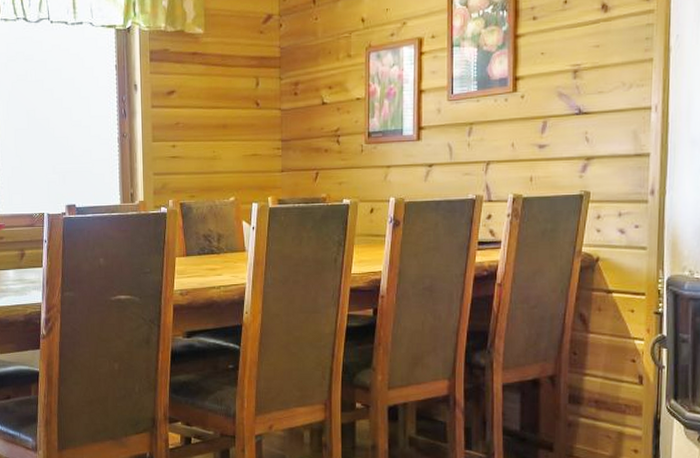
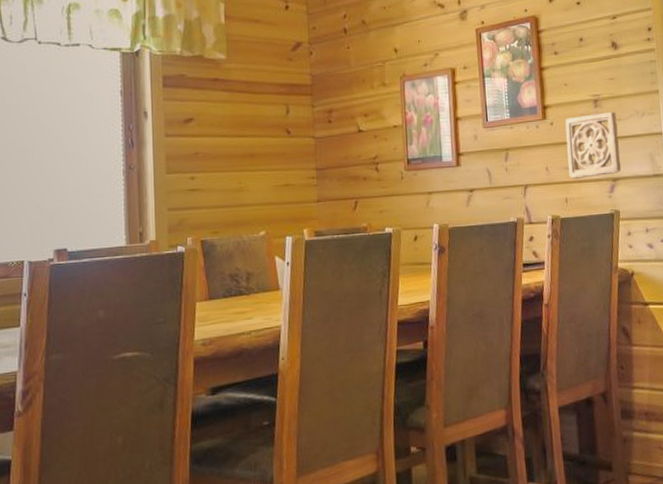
wall ornament: none [537,82,598,156] -> present [565,111,622,179]

